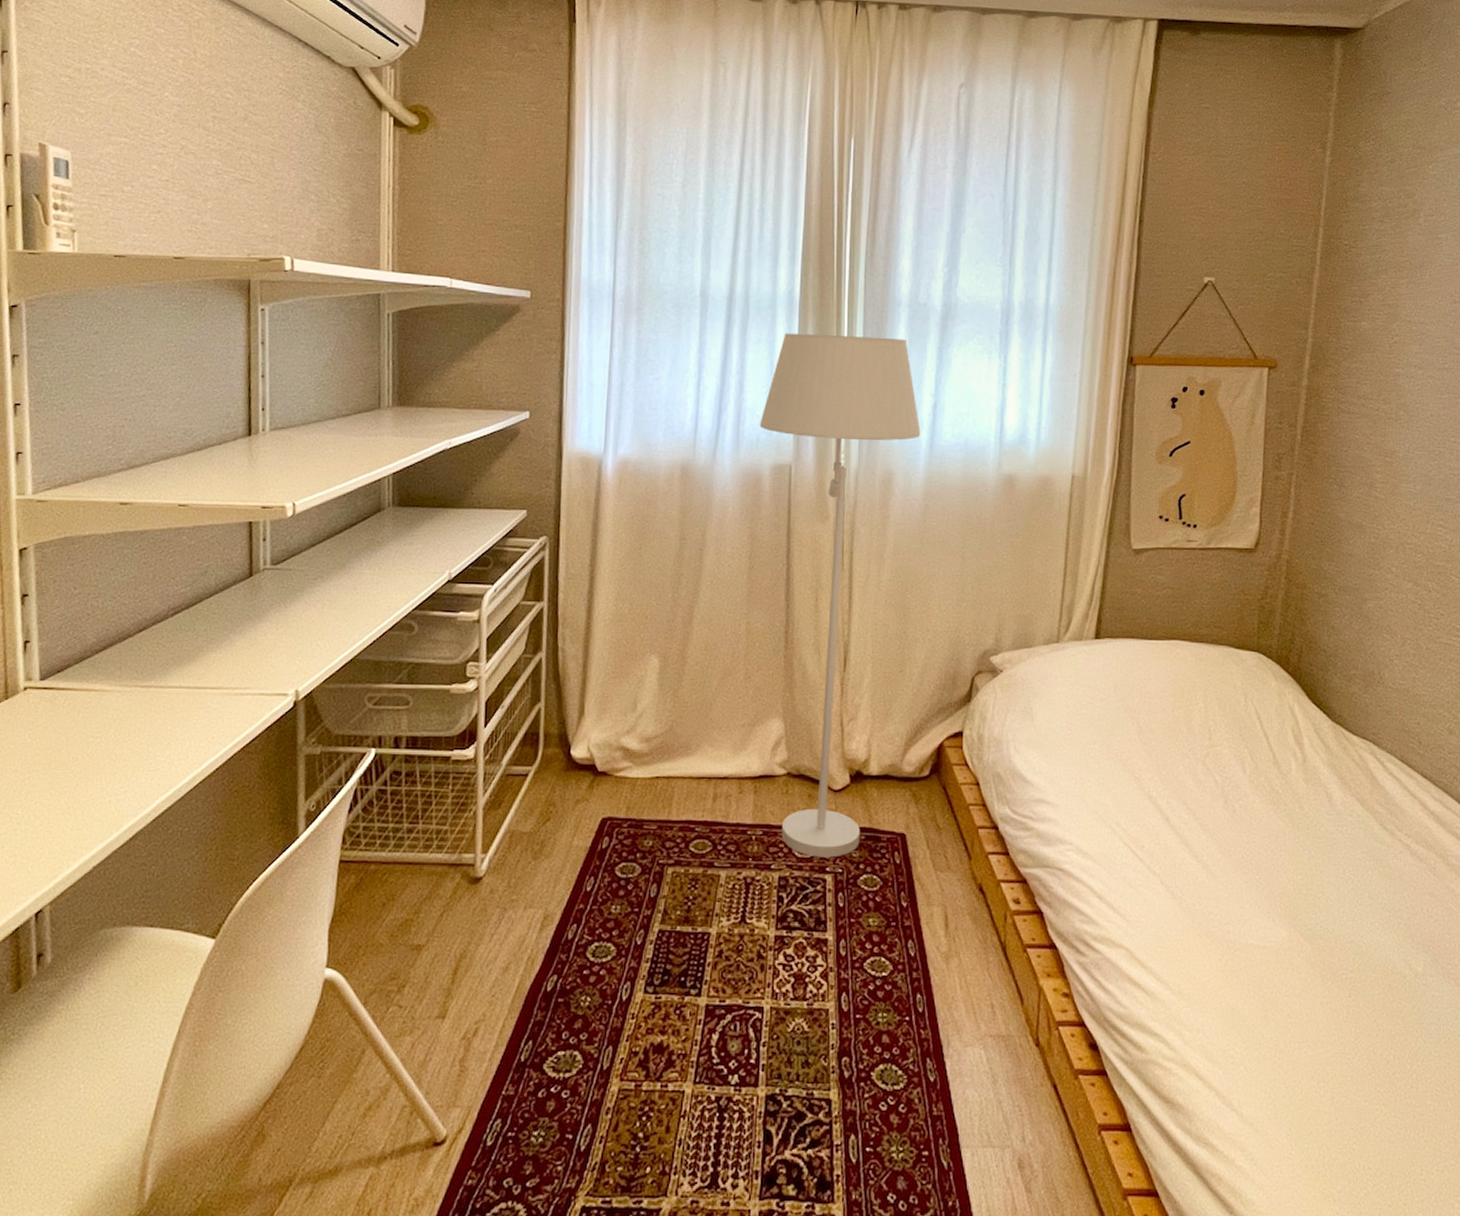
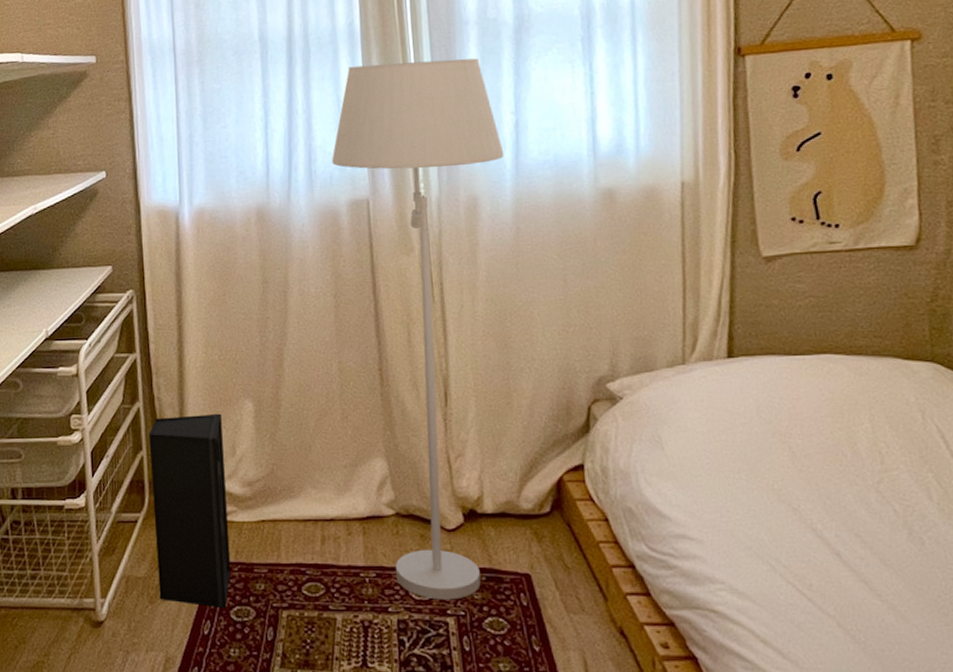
speaker: none [544,668,625,865] -> present [148,413,231,609]

